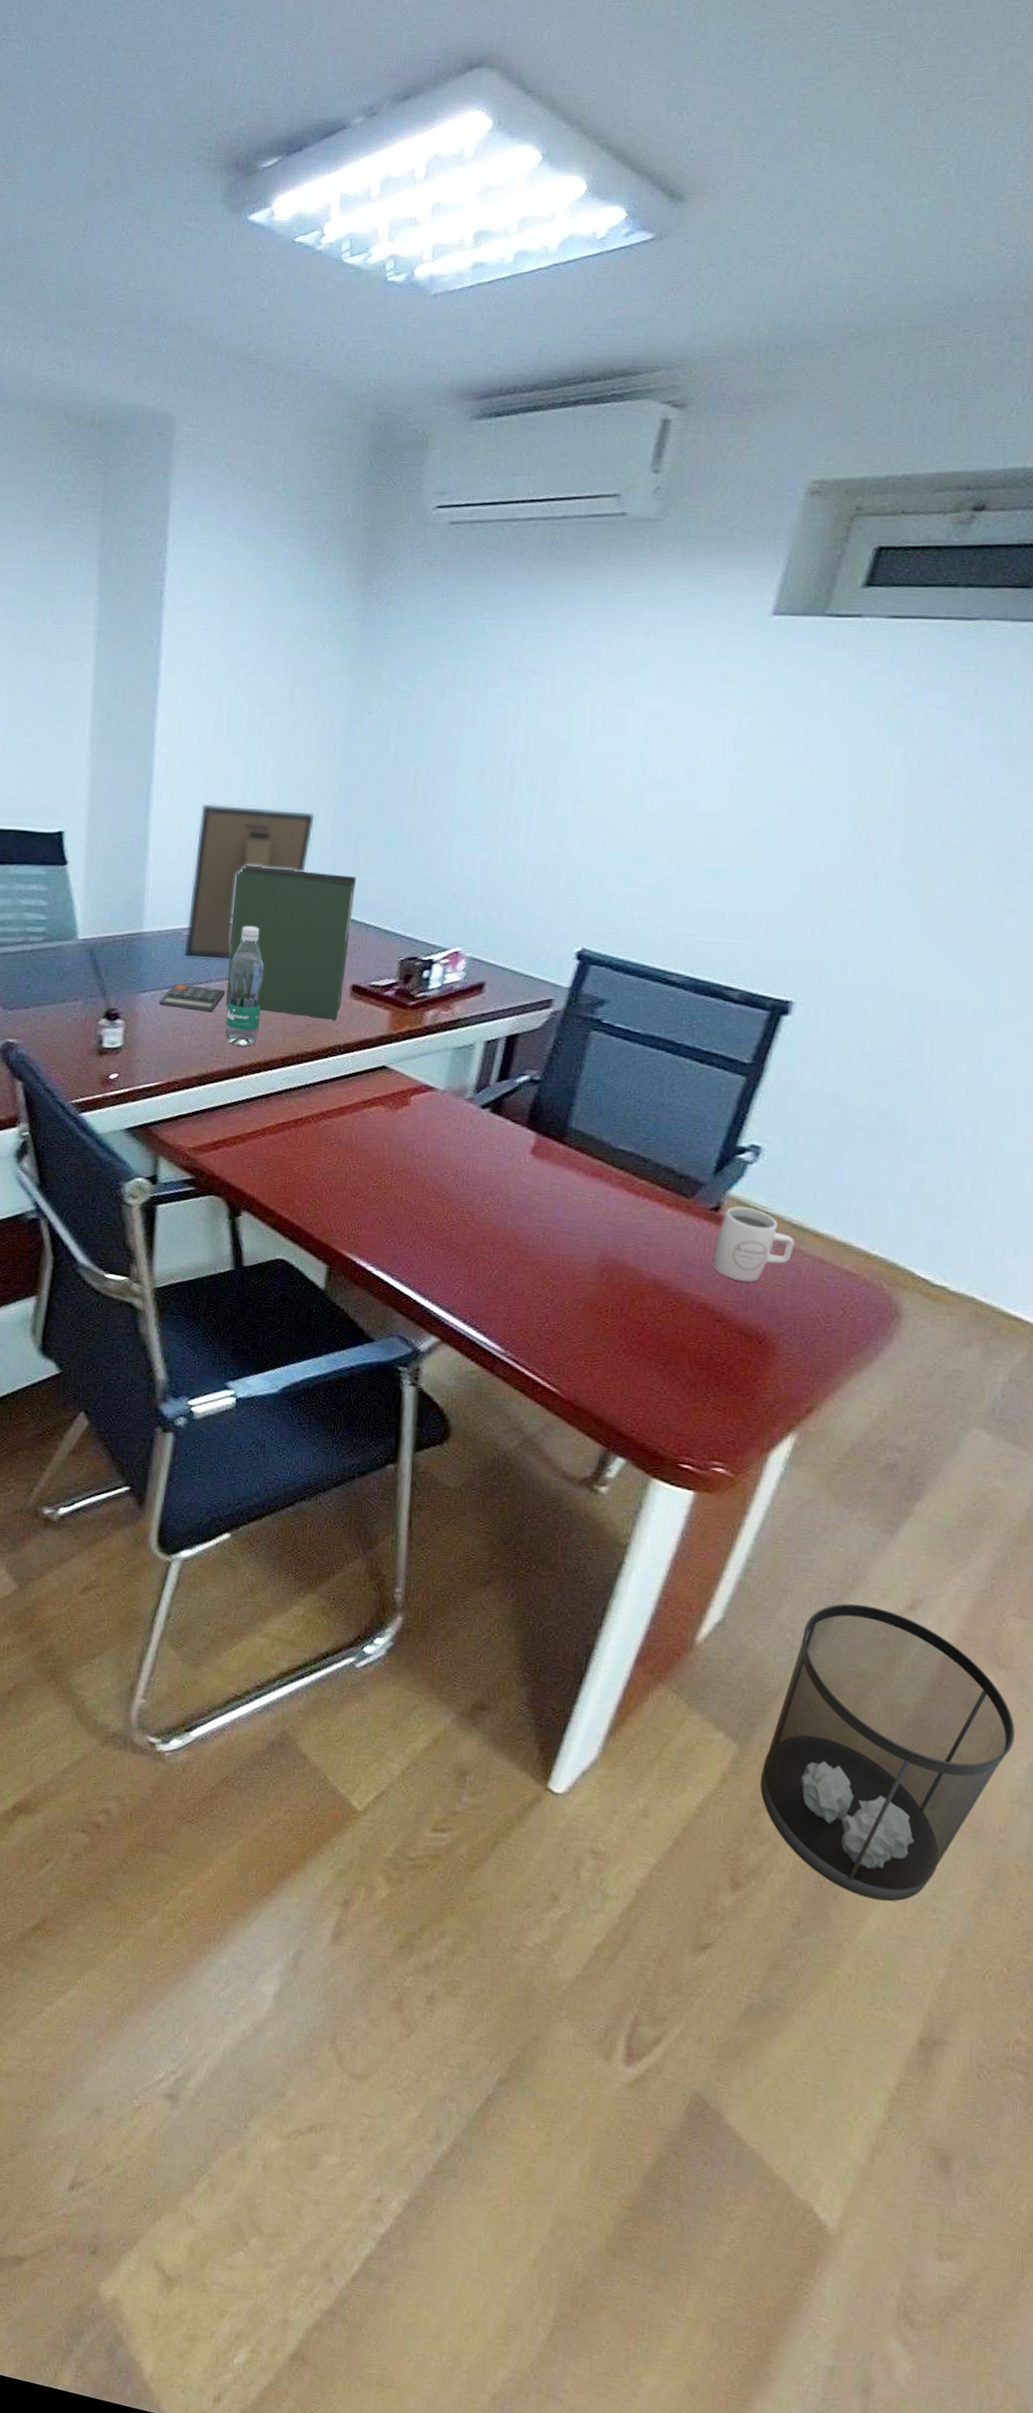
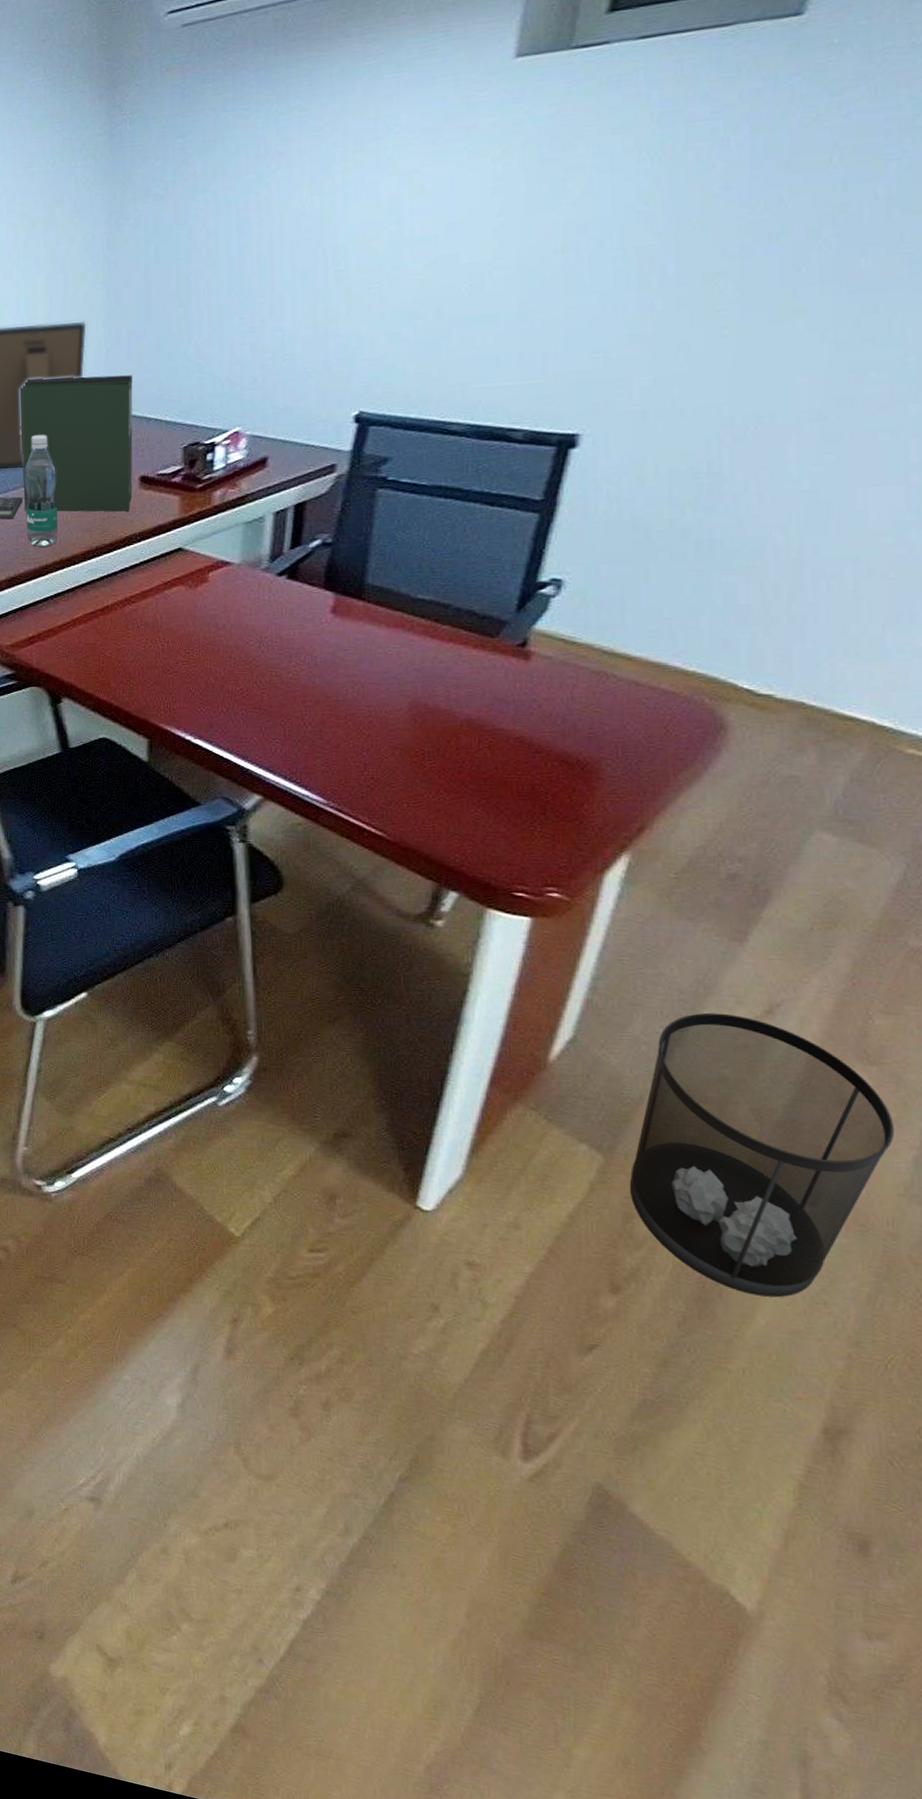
mug: present [713,1206,795,1283] -> none [525,640,608,712]

